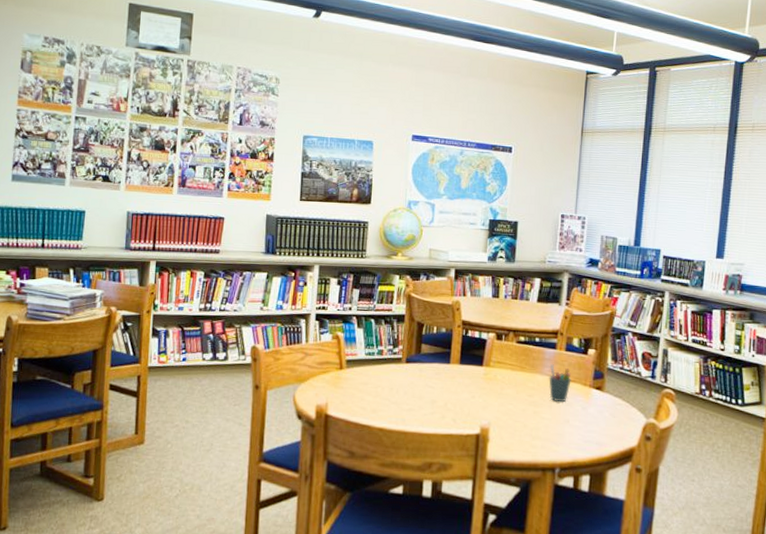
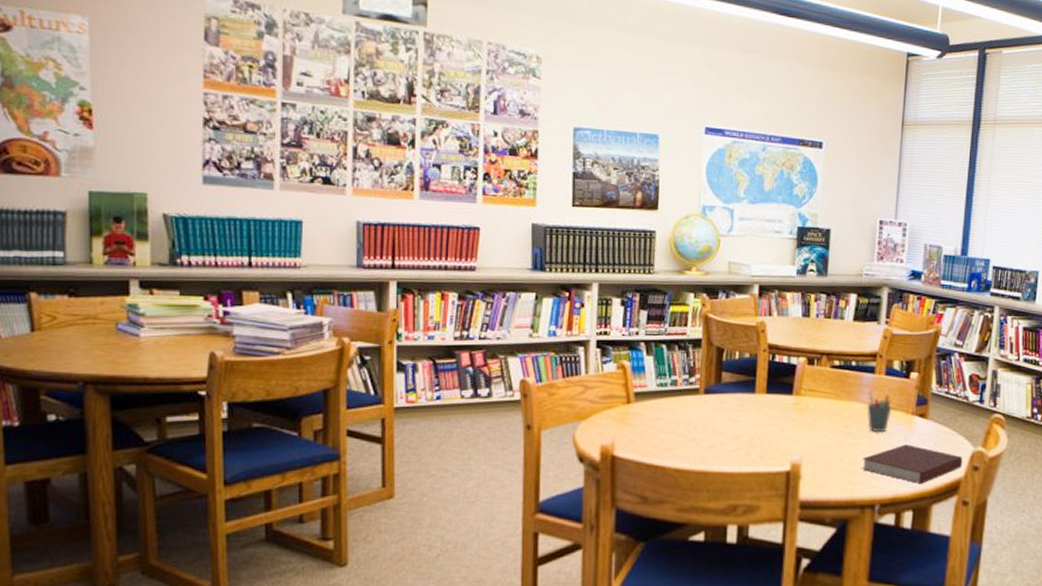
notebook: none [544,414,636,451] -> present [862,444,963,484]

